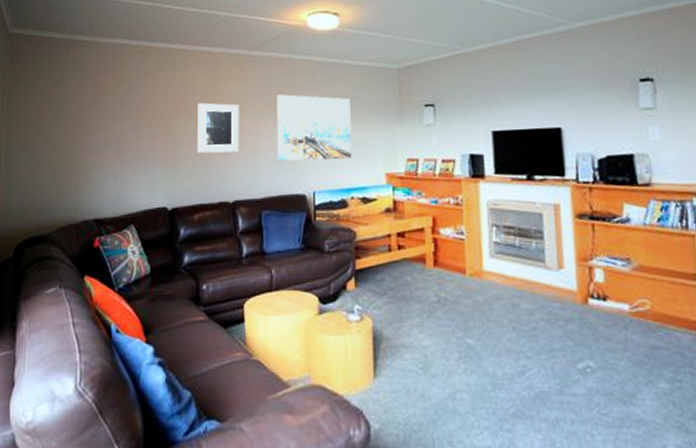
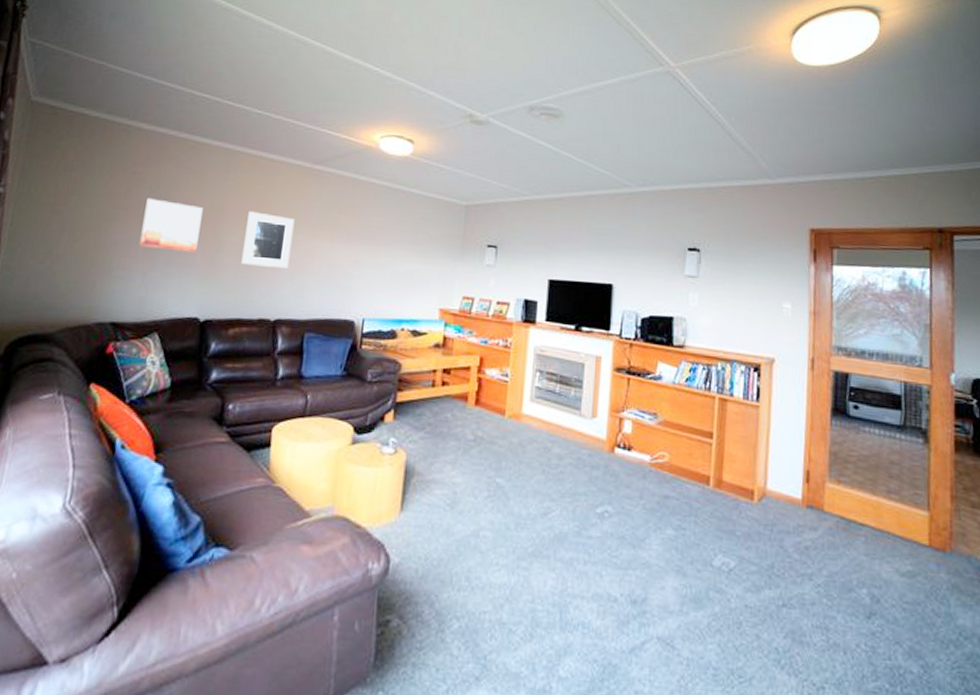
wall art: none [109,103,158,149] -> present [139,198,203,253]
wall art: present [277,94,352,161] -> none [329,214,414,290]

